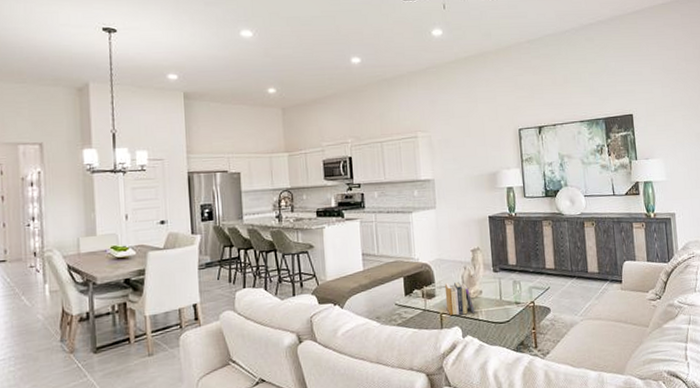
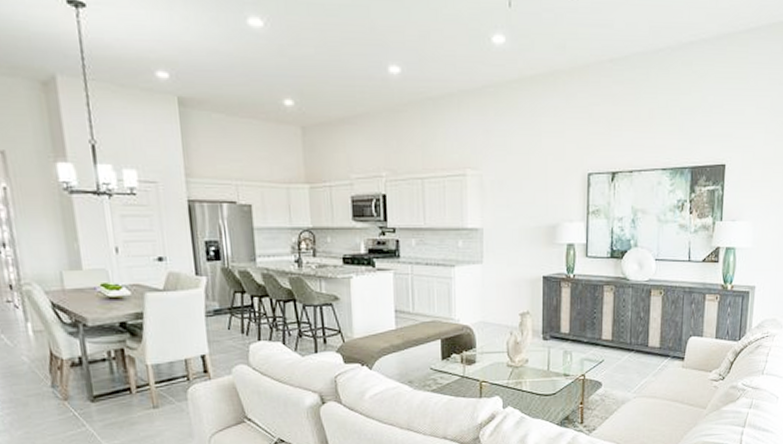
books: present [444,281,475,316] -> none [486,347,519,385]

